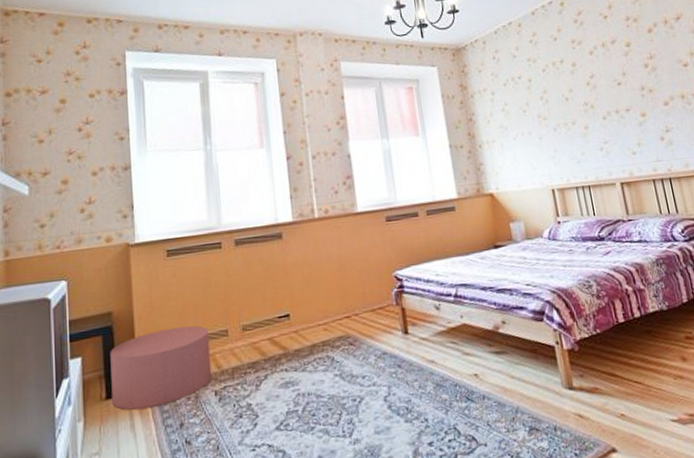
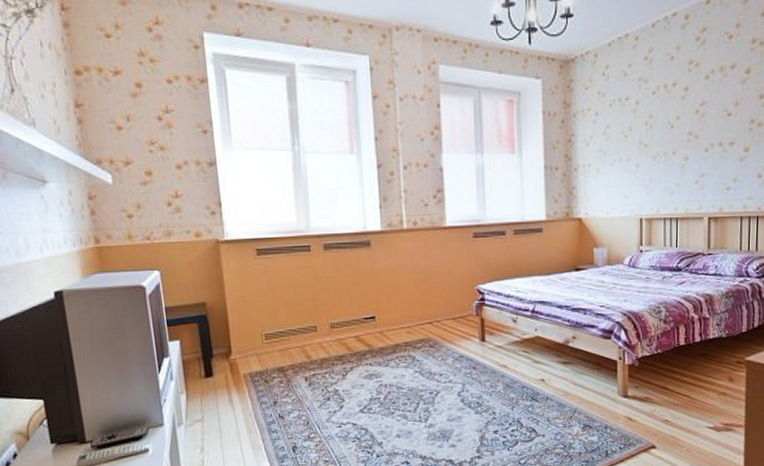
pouf: present [110,325,212,410] -> none [206,320,302,388]

